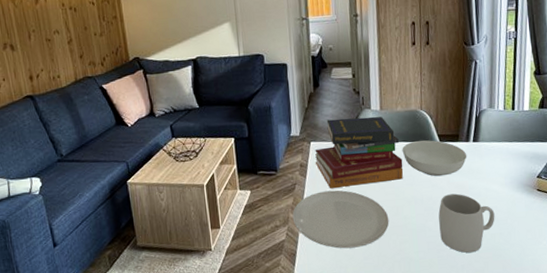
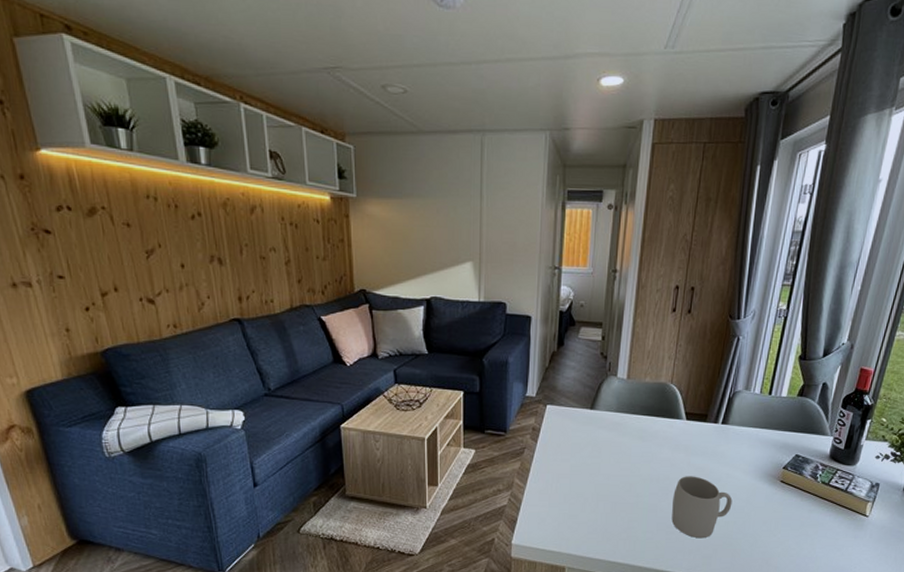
plate: present [292,190,389,249] -> none [517,459,620,521]
books: present [315,116,404,188] -> none [550,383,644,456]
bowl: present [402,140,467,177] -> none [644,416,713,457]

